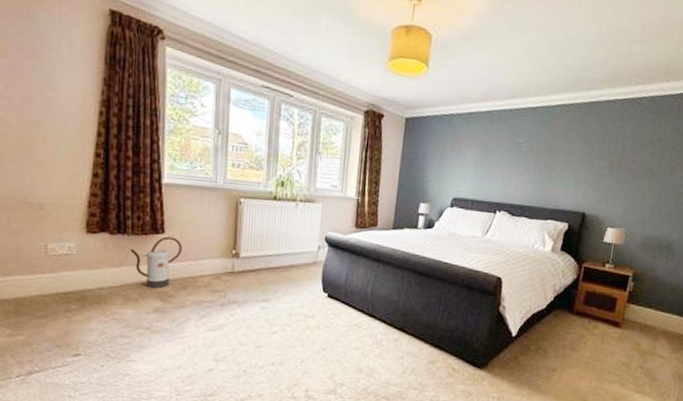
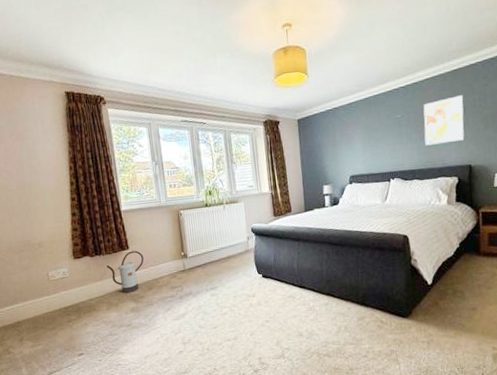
wall art: none [542,132,594,184] -> present [423,95,465,146]

